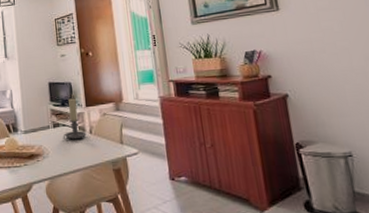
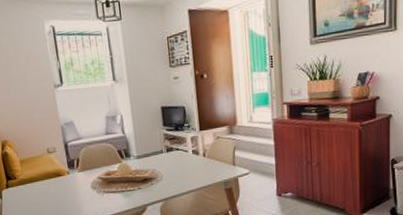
candle holder: present [63,98,87,140] -> none [176,122,200,164]

